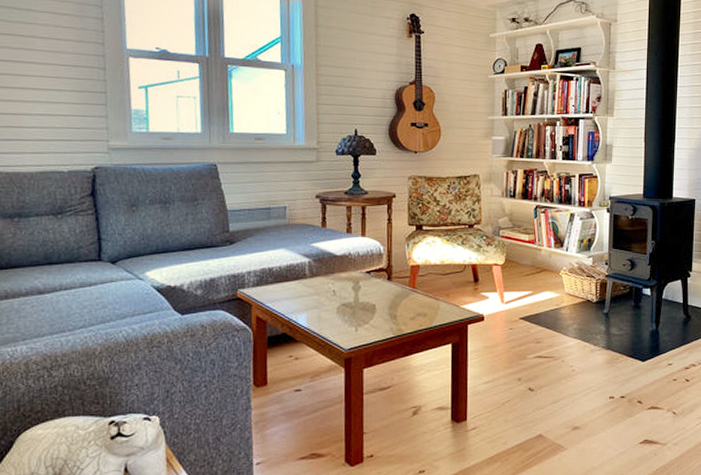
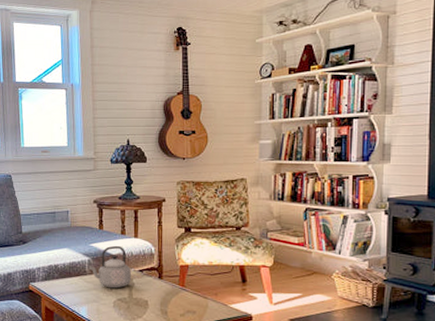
teapot: none [310,245,358,293] -> present [89,245,132,289]

